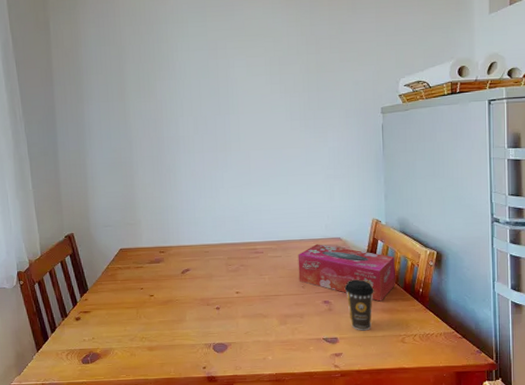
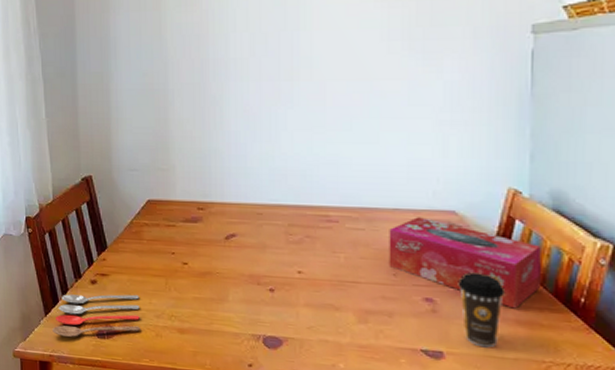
cooking utensil: none [44,324,118,367] -> present [52,294,140,338]

